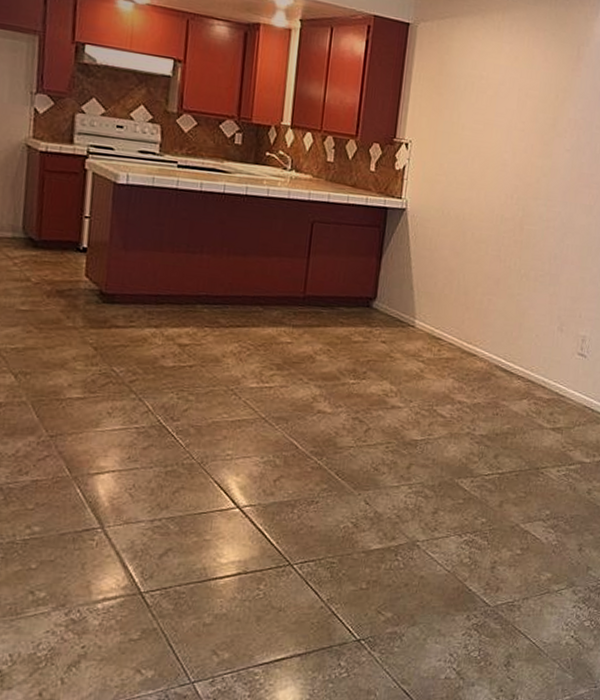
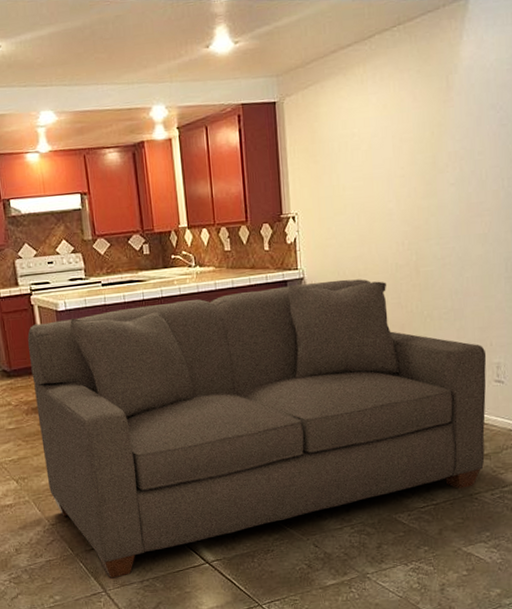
sofa: none [57,192,574,513] -> present [27,279,487,579]

